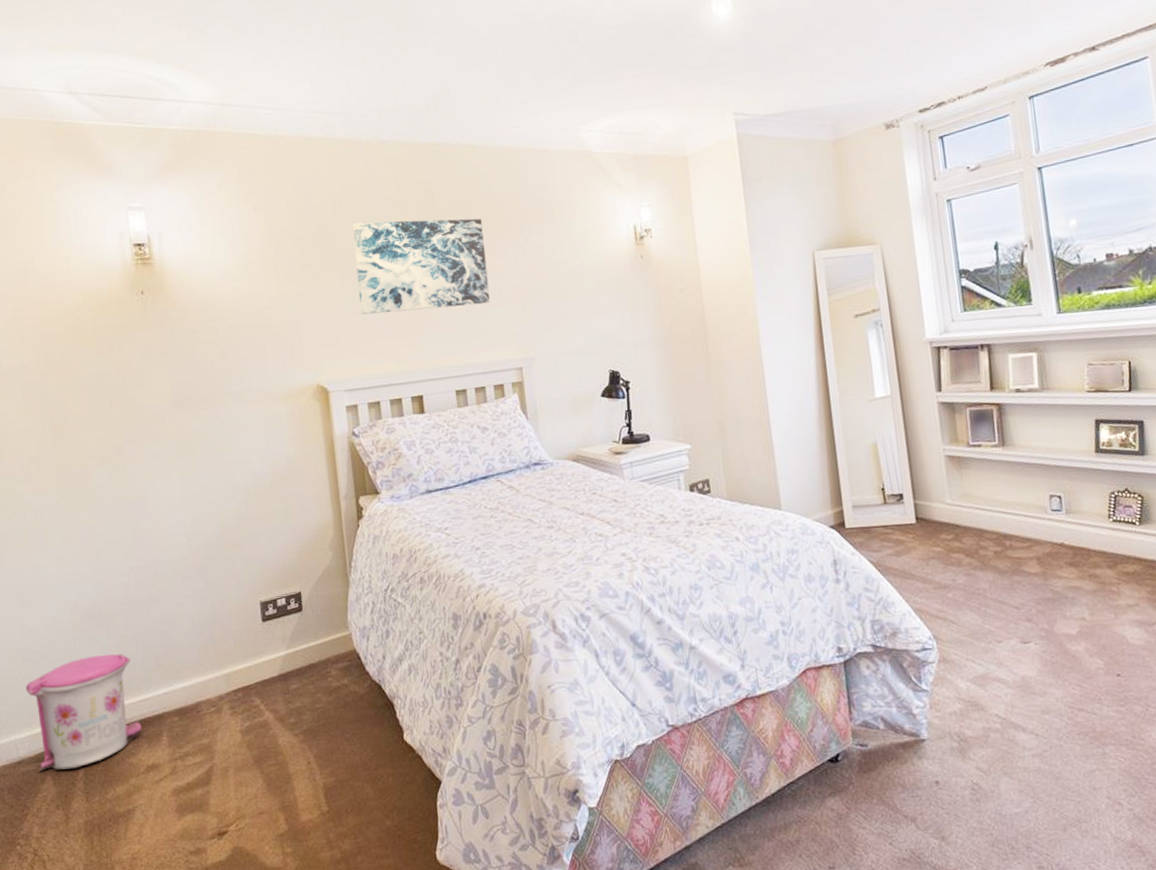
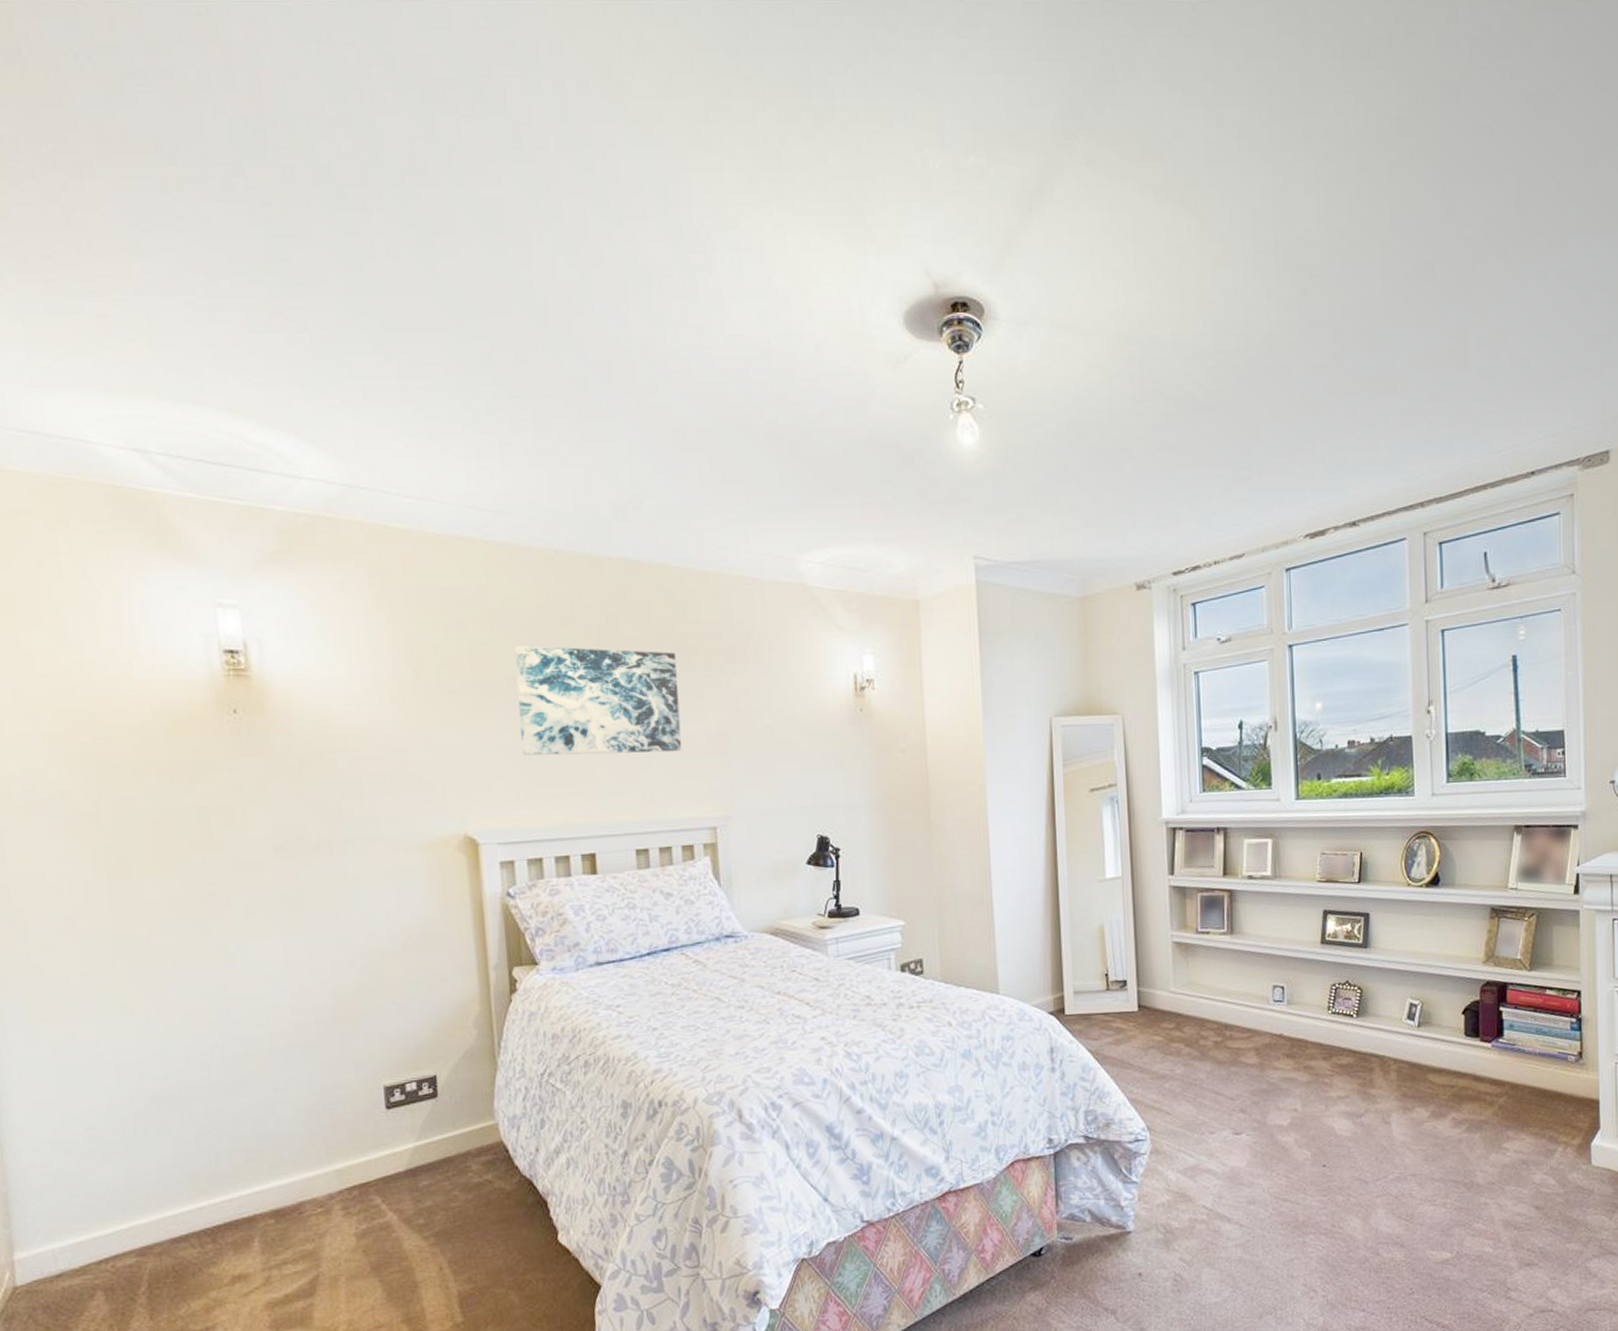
trash can: present [25,654,142,771] -> none [67,1146,226,1286]

